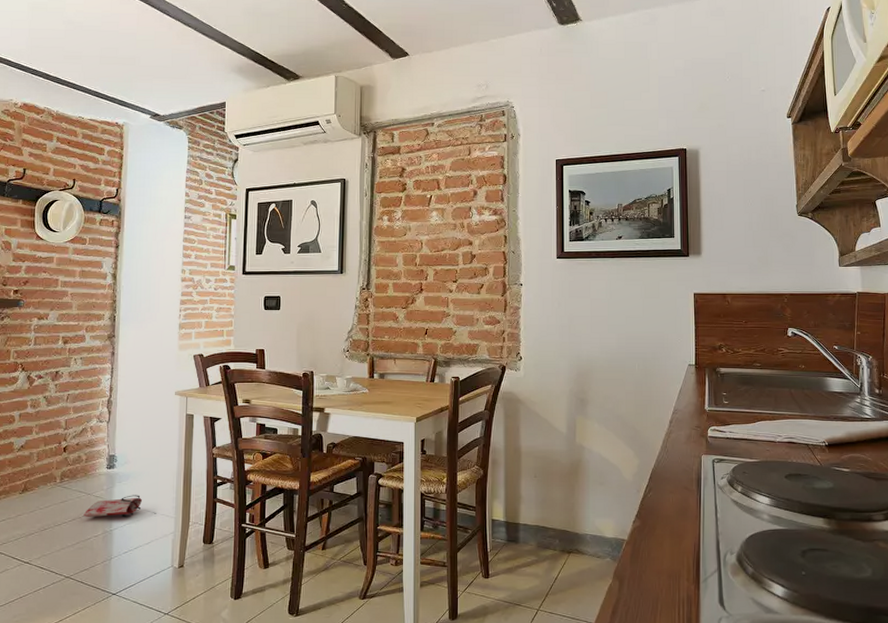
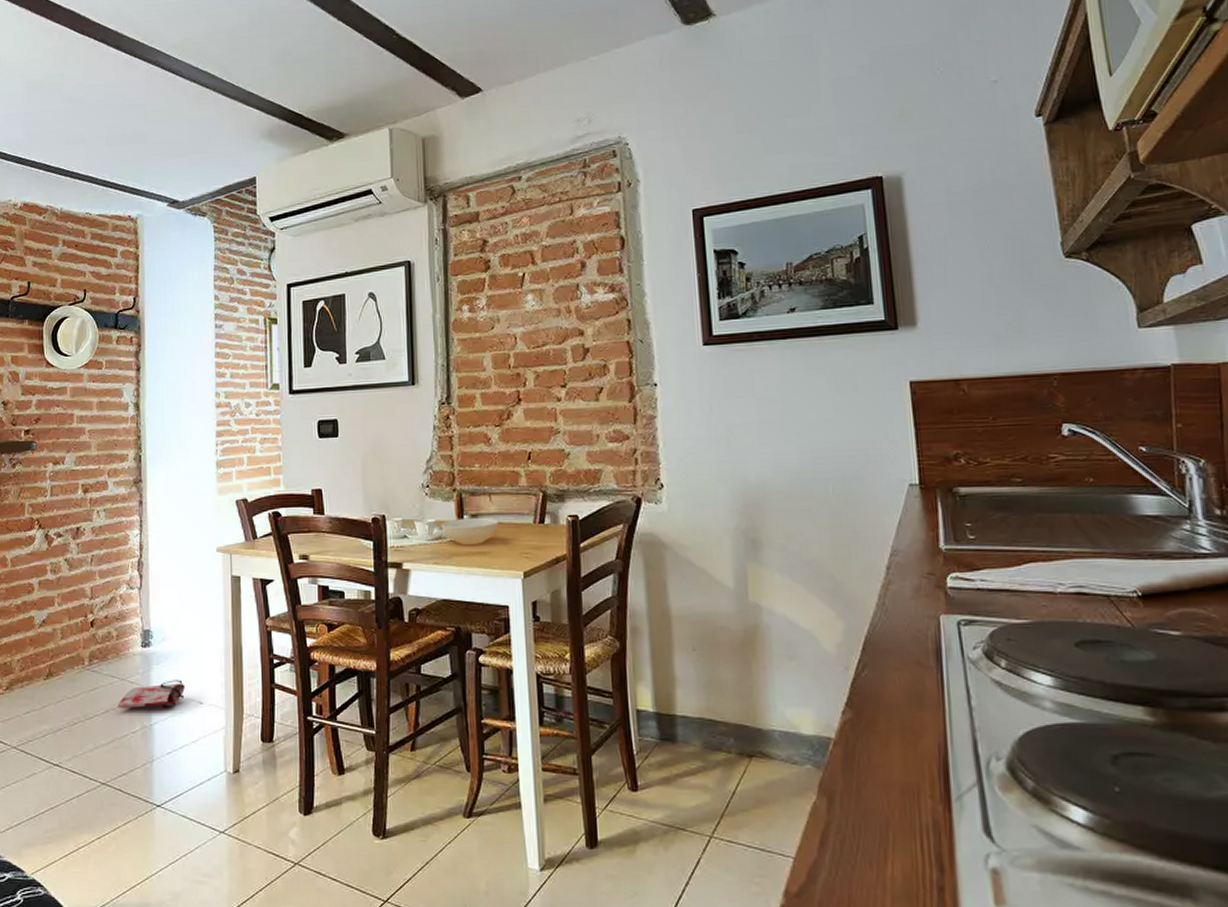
bowl: none [356,375,401,397] -> present [441,517,500,546]

